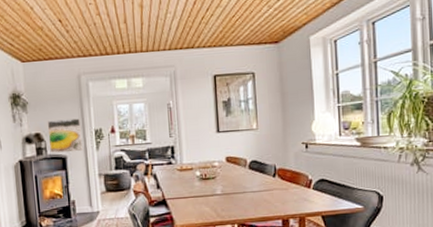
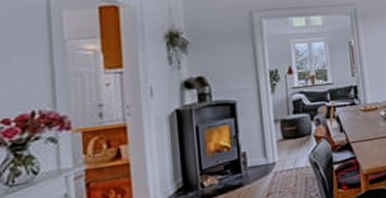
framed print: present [47,118,84,154] -> none [212,59,256,100]

